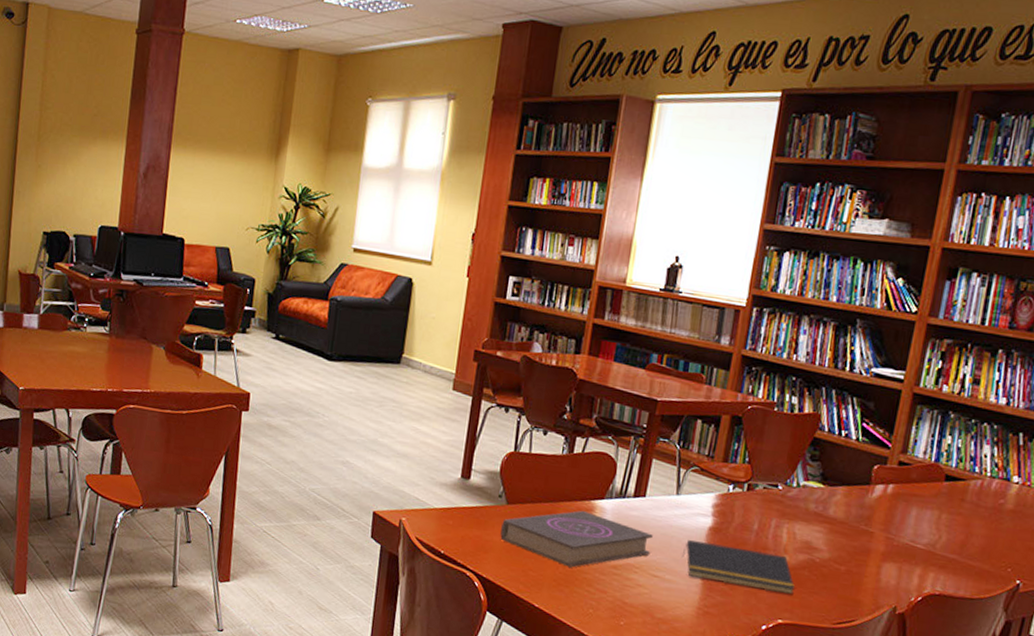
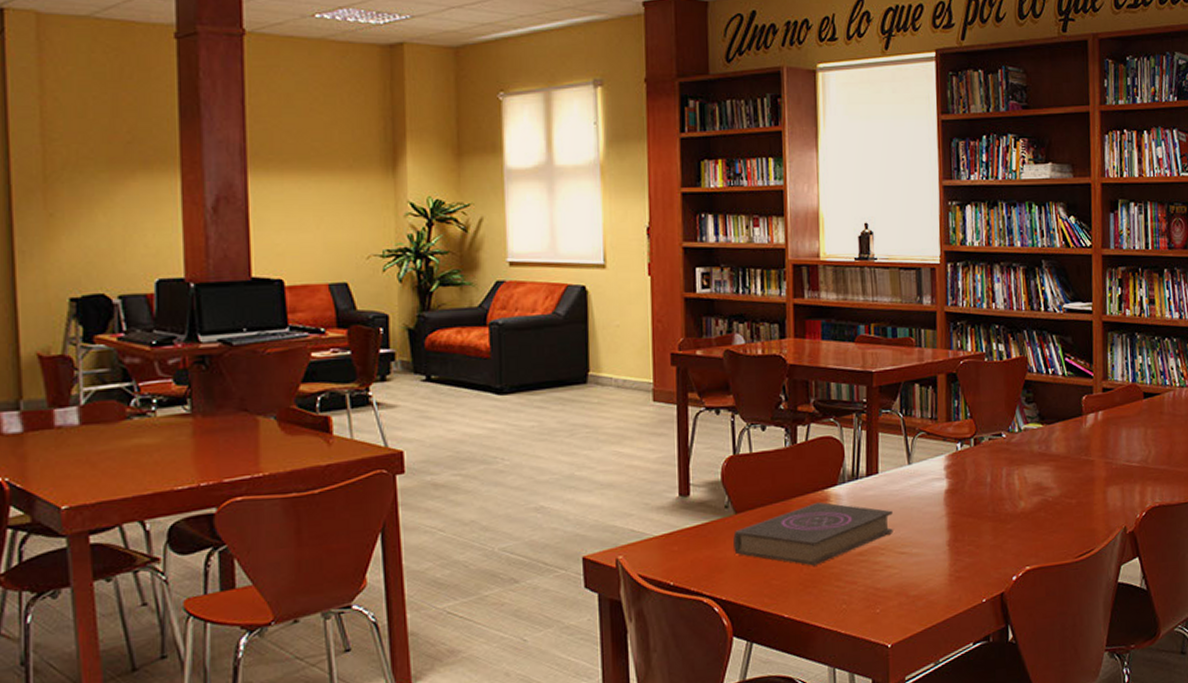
notepad: present [683,539,795,595] -> none [925,502,1035,544]

